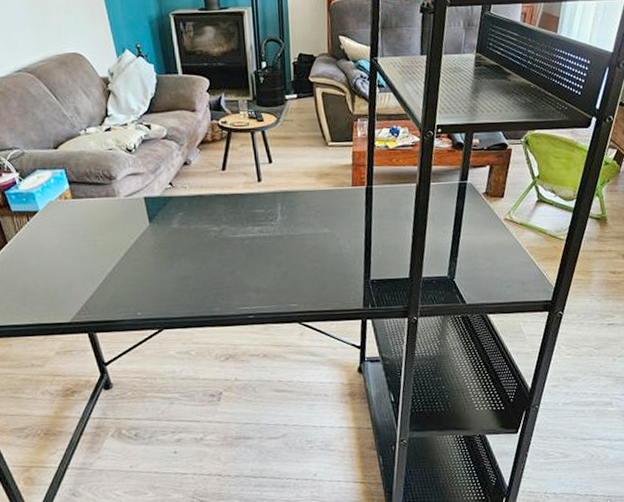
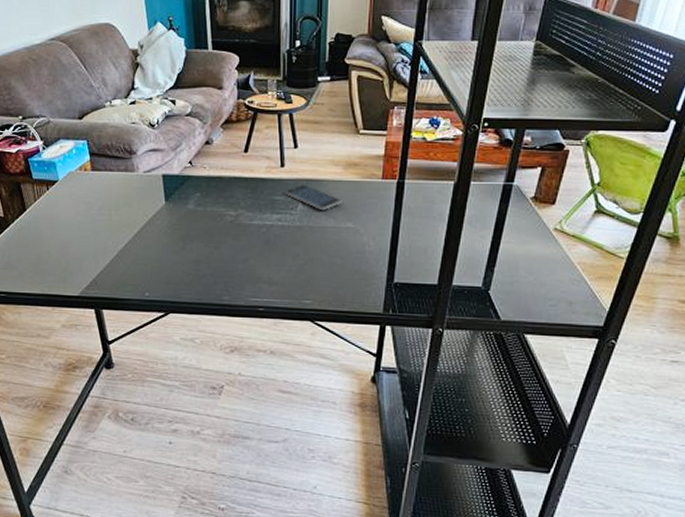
smartphone: none [264,196,318,219] -> present [285,184,342,210]

